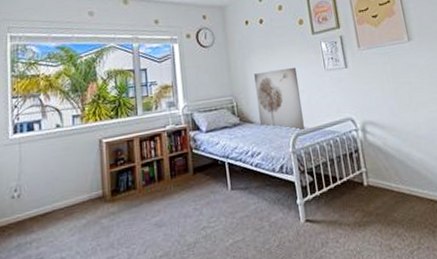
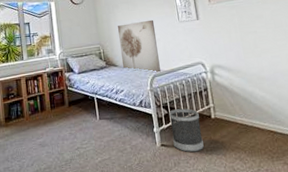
wastebasket: none [314,174,356,229] -> present [169,108,204,153]

